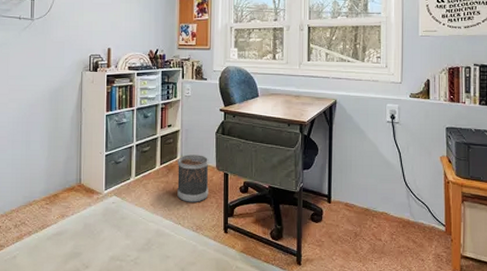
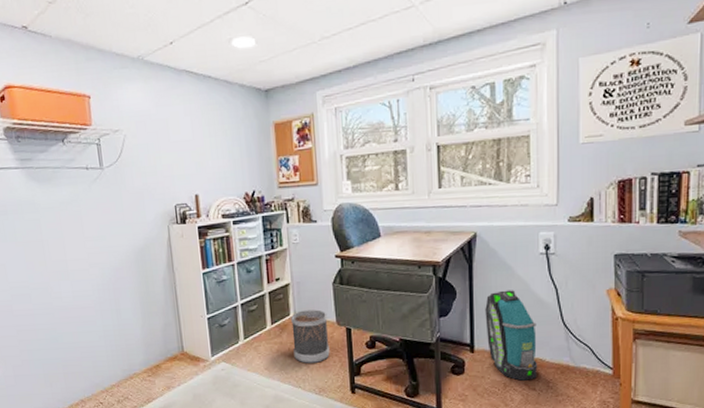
backpack: none [341,150,384,231] -> present [485,290,538,381]

